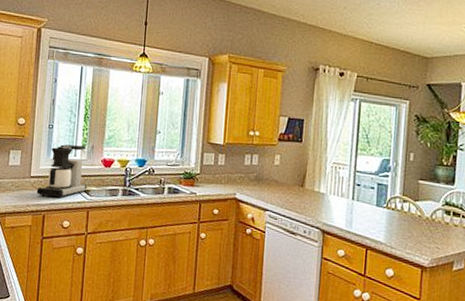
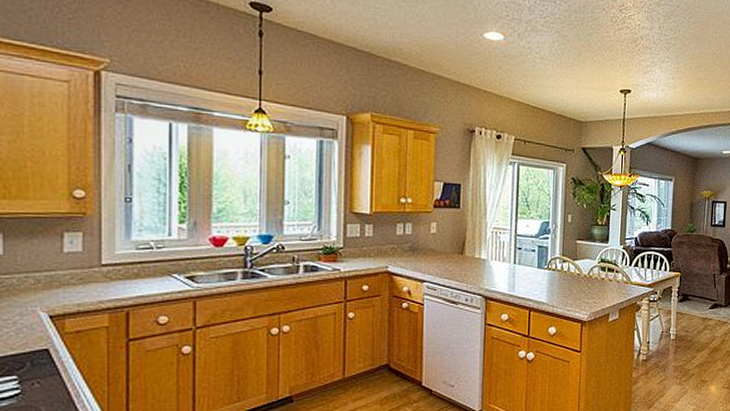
coffee maker: present [36,144,87,198] -> none [113,221,191,289]

